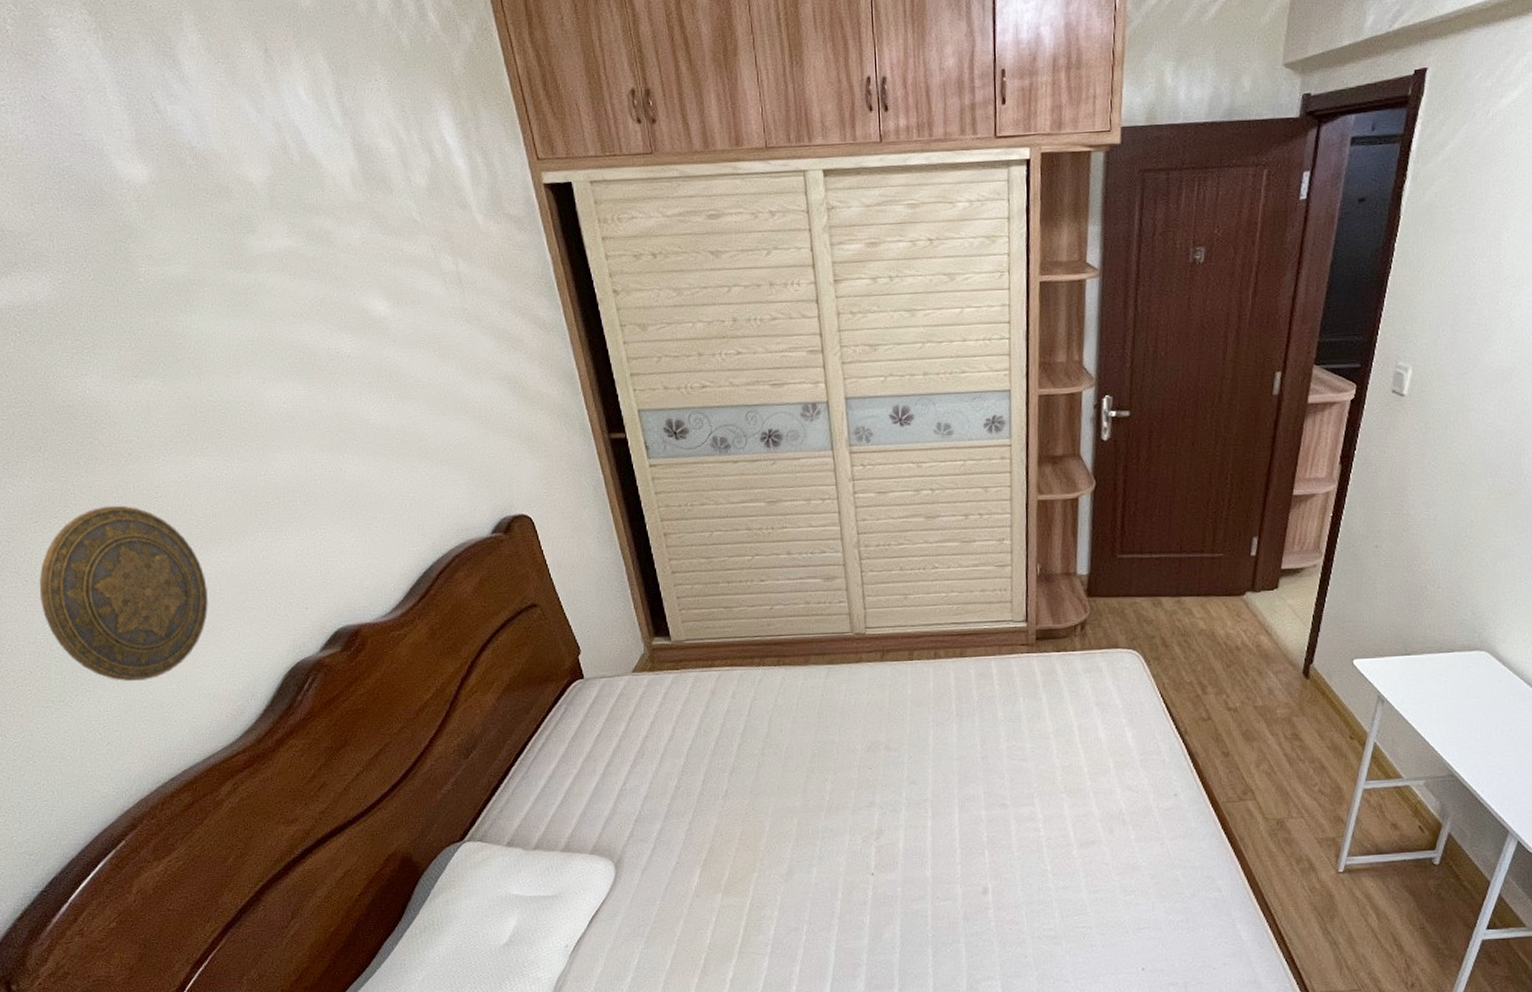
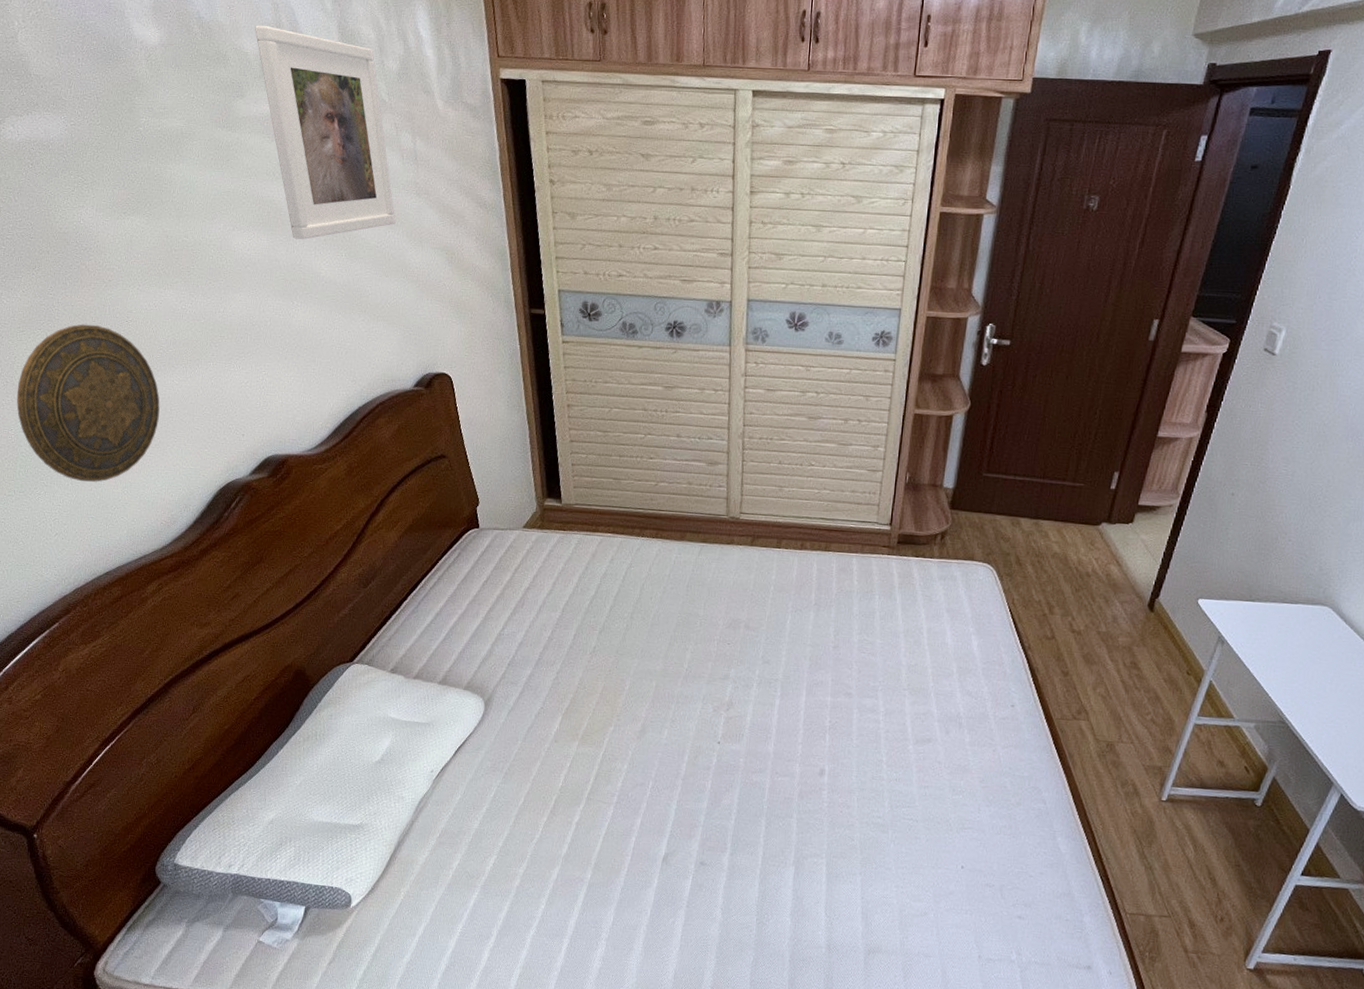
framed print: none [256,149,447,385] -> present [254,25,396,239]

